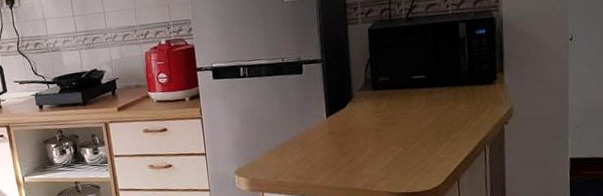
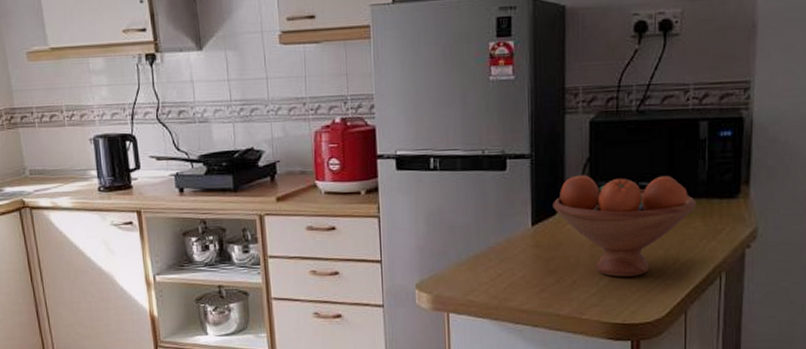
fruit bowl: none [342,69,461,155] -> present [552,175,697,277]

